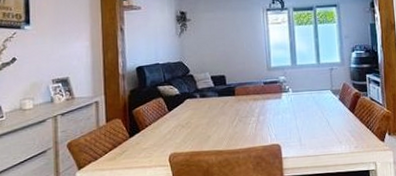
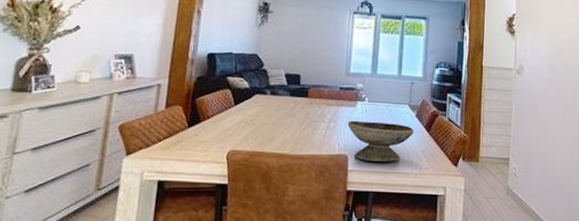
decorative bowl: none [275,109,339,148] -> present [347,120,414,162]

